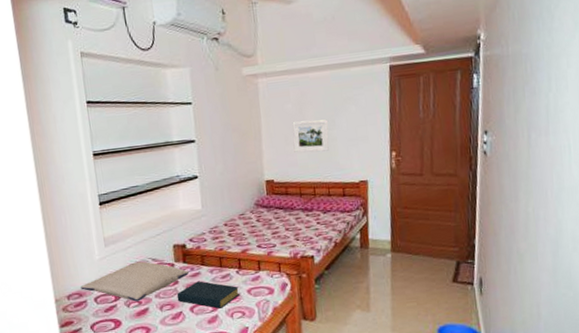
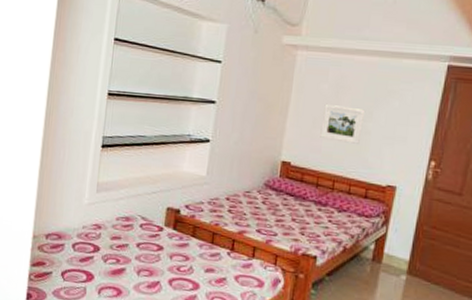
pillow: present [80,261,189,302] -> none [62,216,177,259]
hardback book: present [176,281,239,309] -> none [157,252,226,289]

